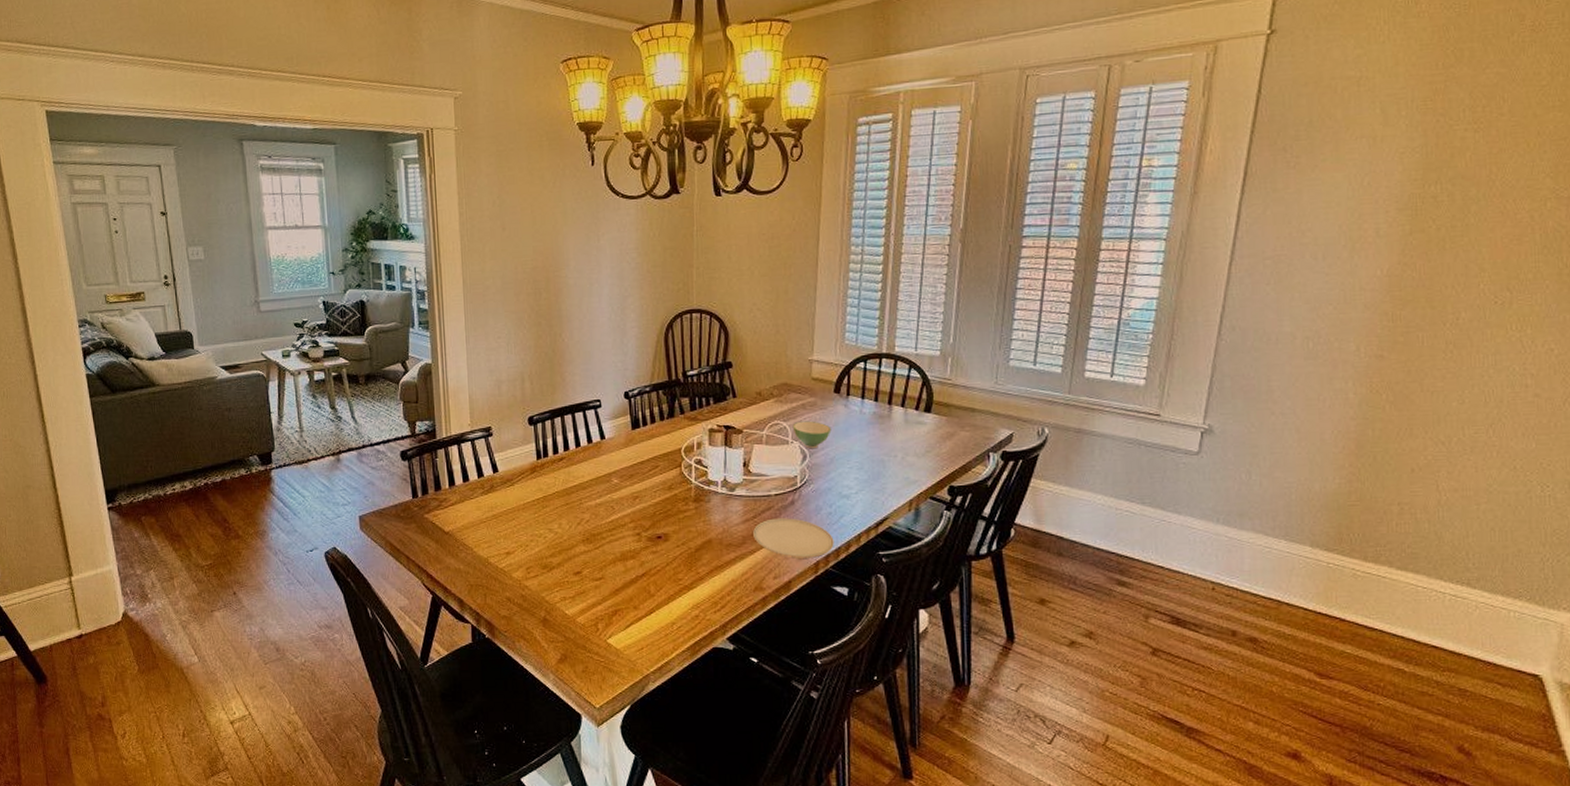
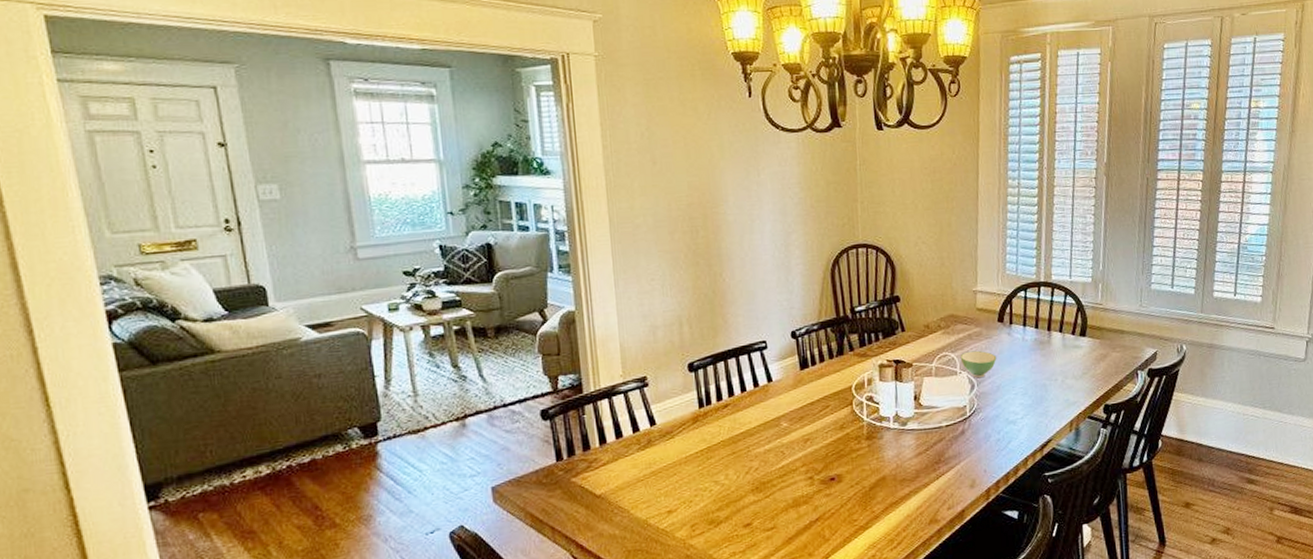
plate: present [753,518,834,558] -> none [926,447,1004,488]

